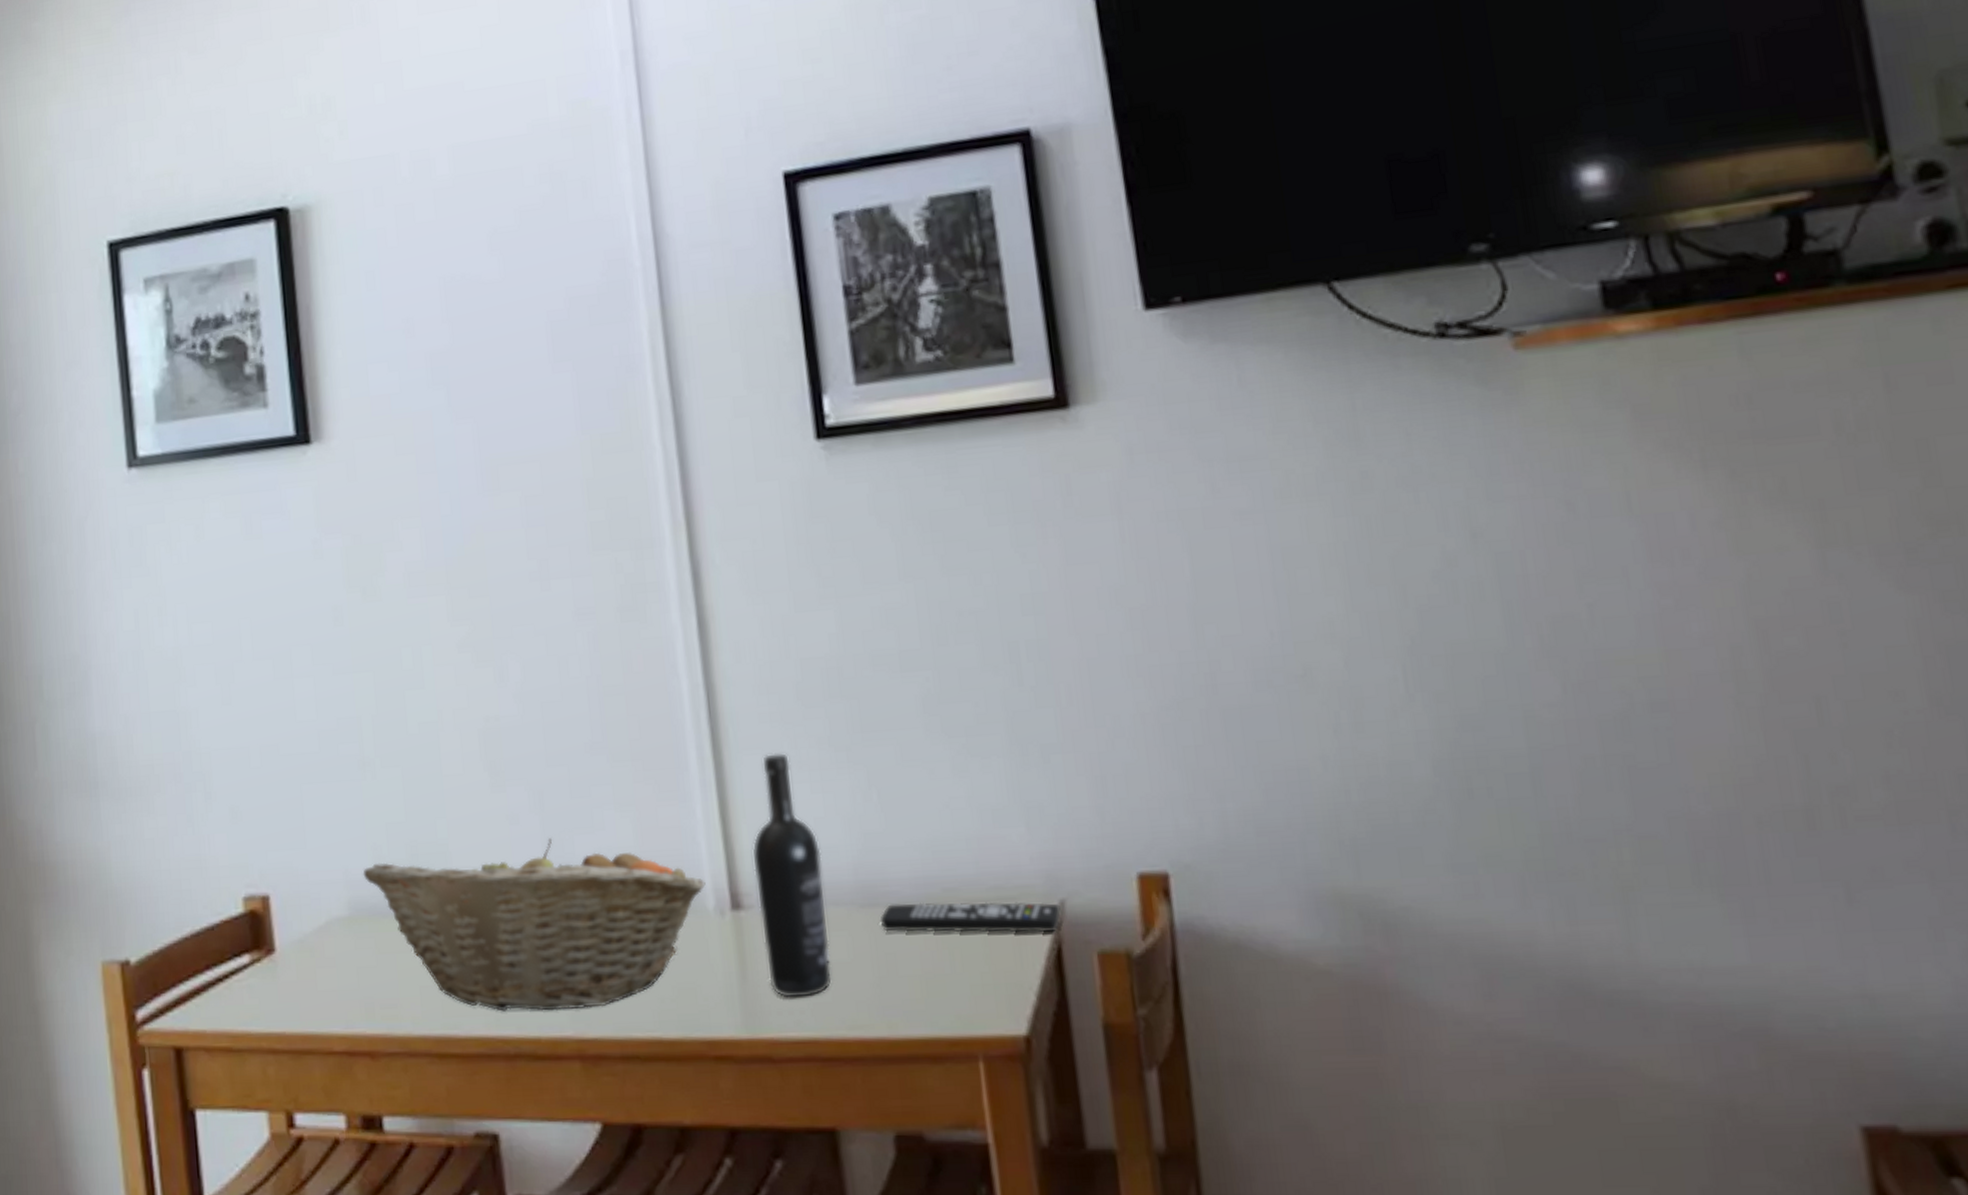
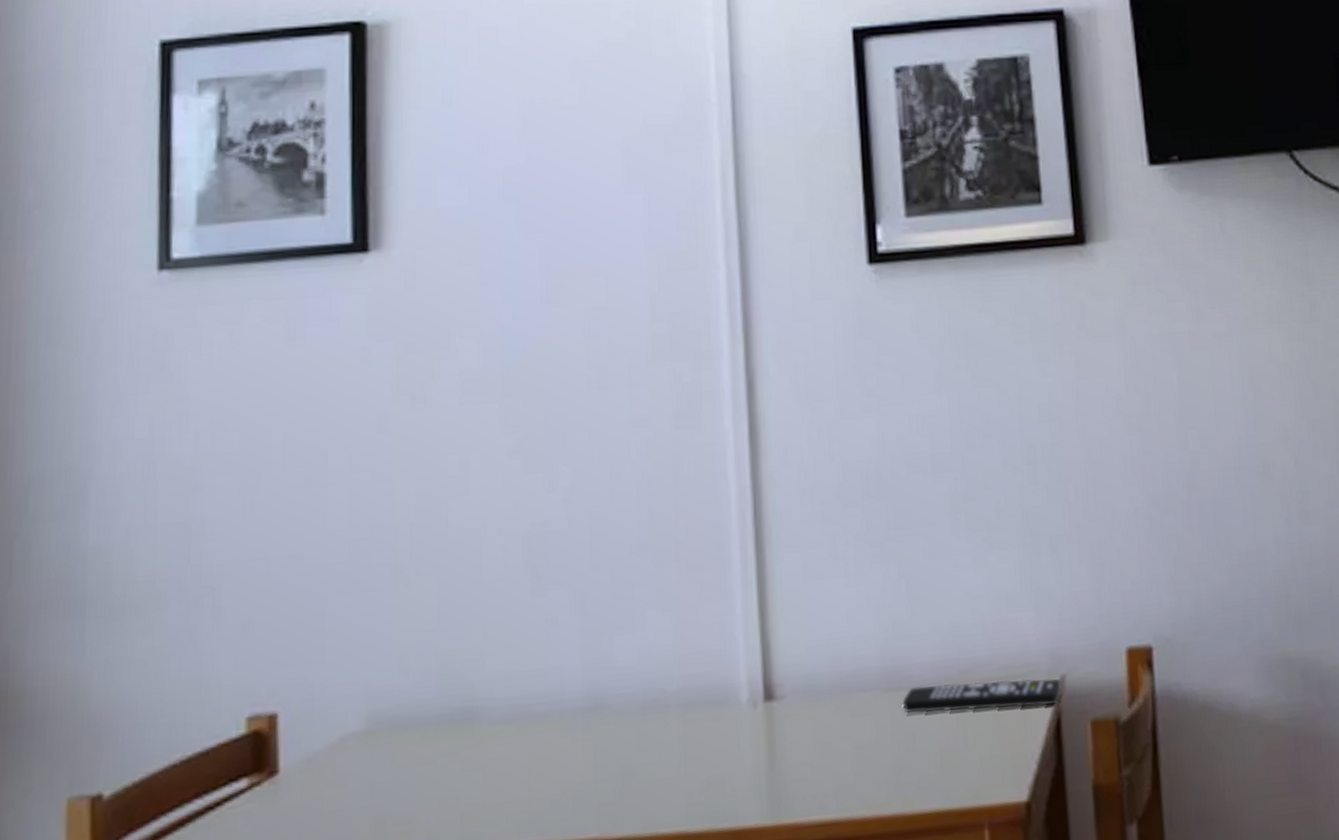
fruit basket: present [363,838,706,1012] -> none [386,640,741,818]
wine bottle: present [751,752,833,999] -> none [786,549,856,784]

